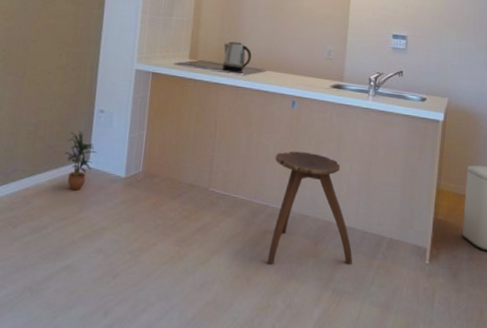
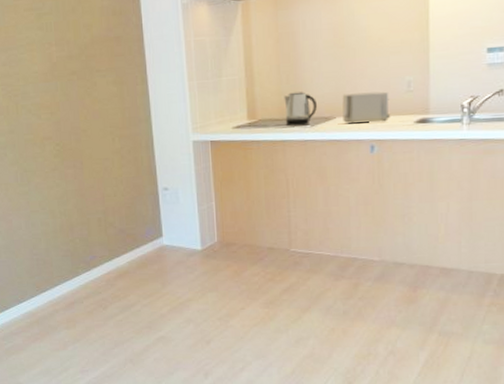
potted plant: present [64,131,97,191] -> none [137,211,169,268]
stool: present [267,151,353,265] -> none [358,197,458,315]
toaster: none [271,51,313,82] -> present [342,91,391,124]

